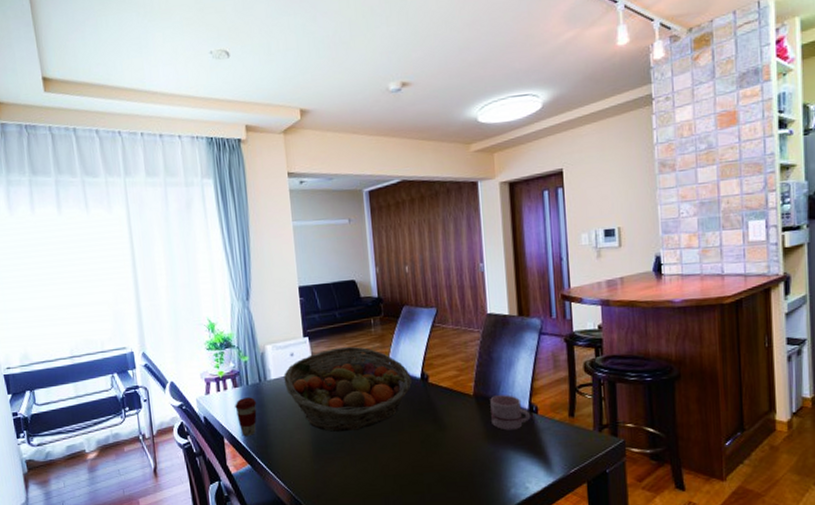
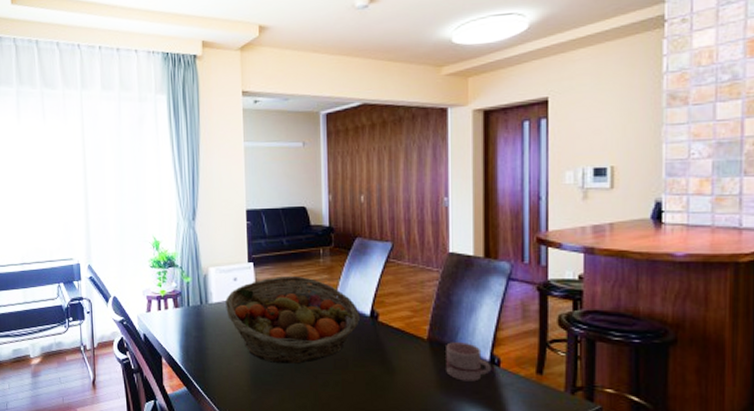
coffee cup: present [235,397,257,436] -> none [175,319,197,358]

